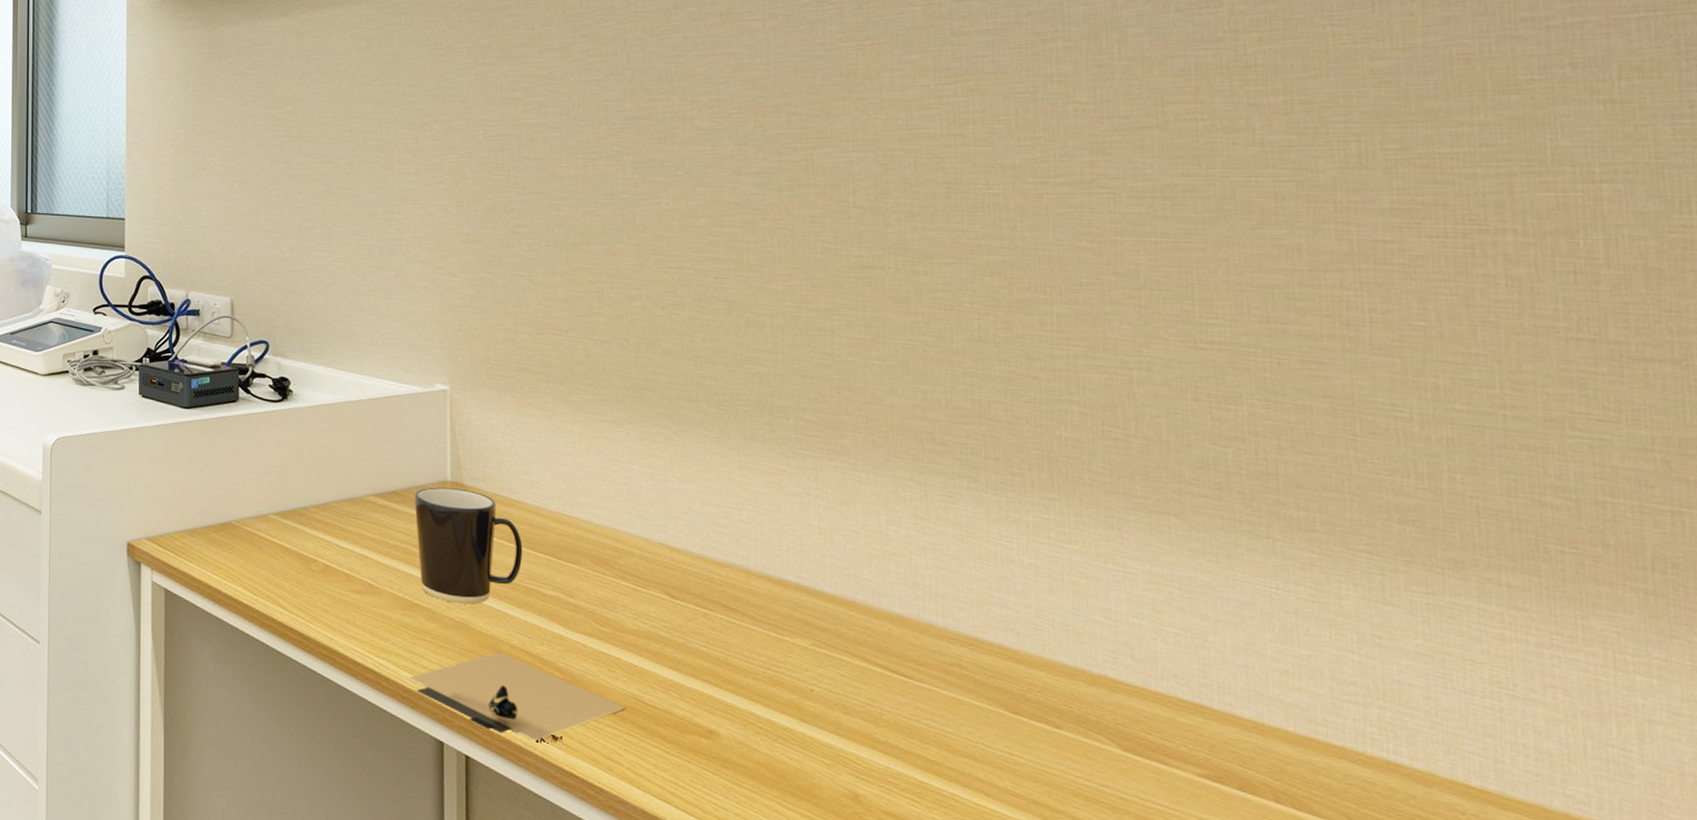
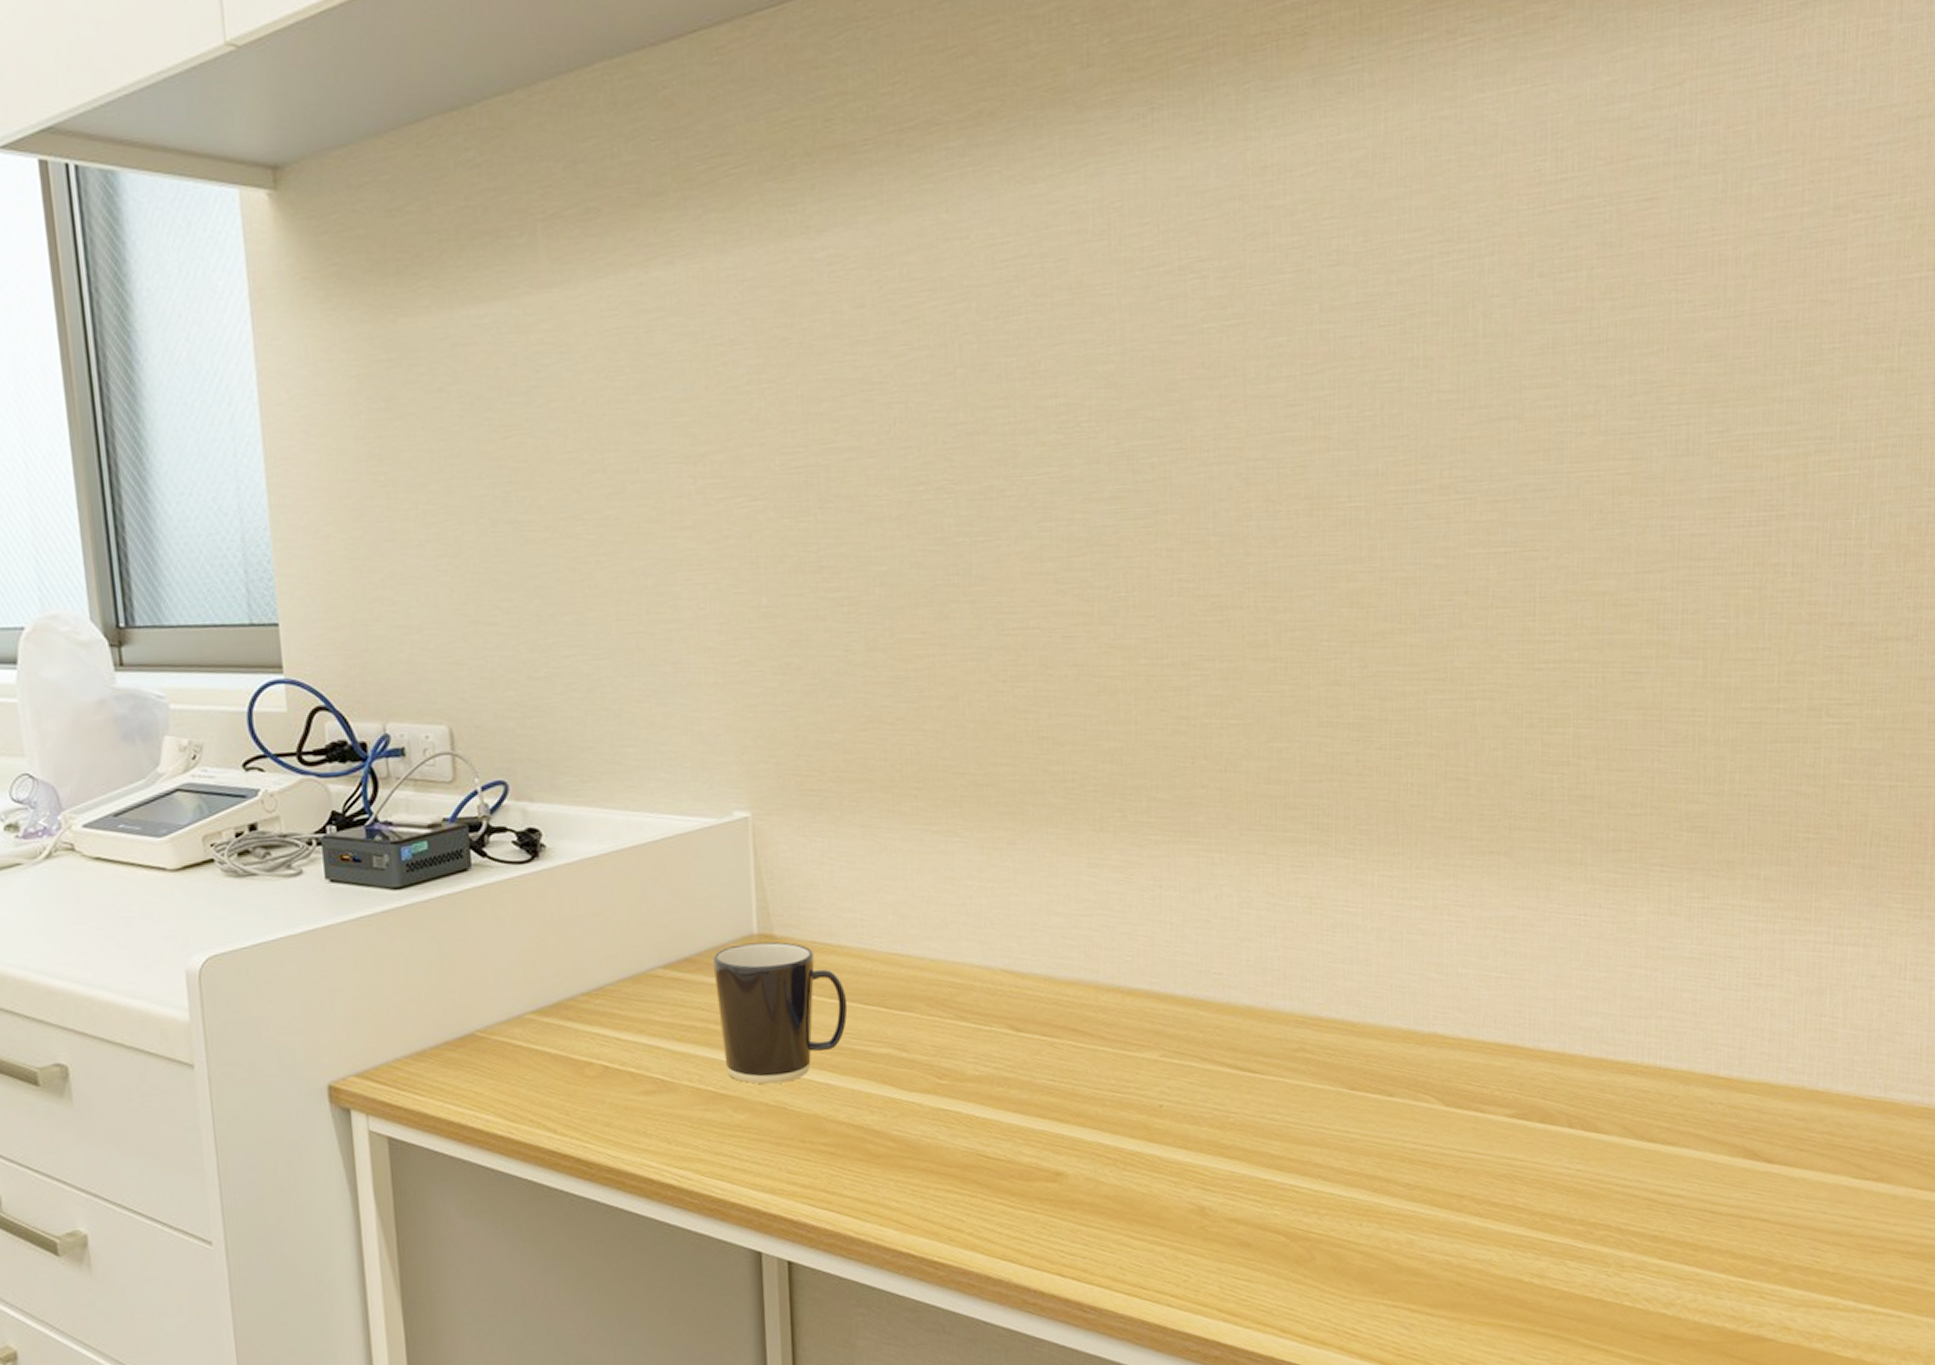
clipboard: present [409,651,626,742] -> none [717,1132,968,1227]

